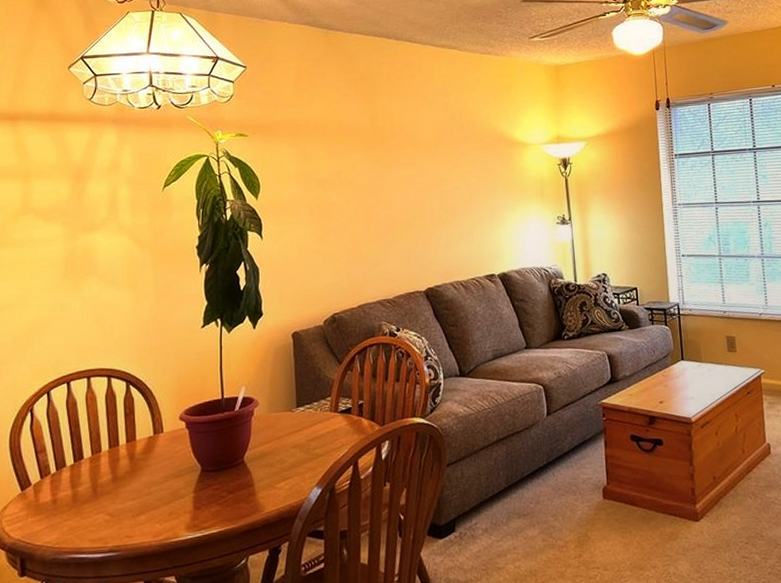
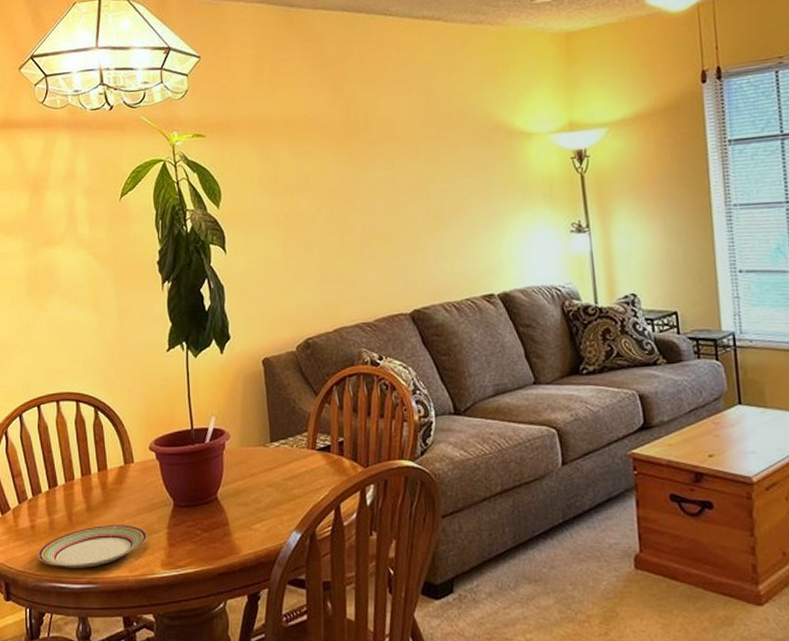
plate: none [58,492,173,539] -> present [37,525,148,568]

